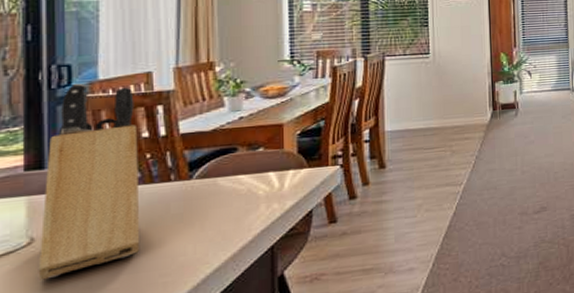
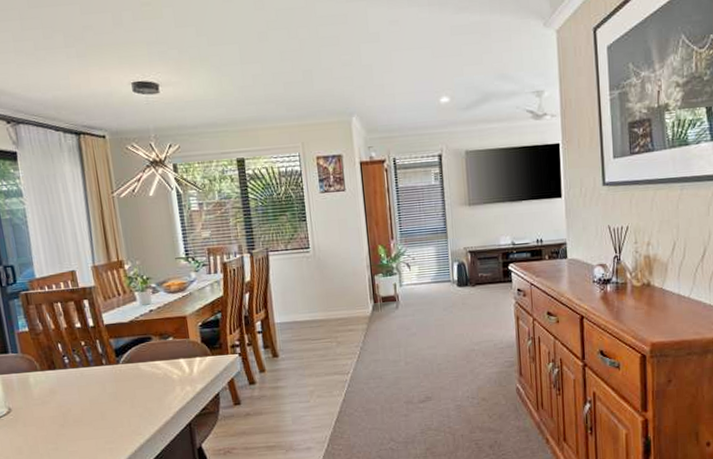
knife block: present [38,83,139,280] -> none [8,281,88,441]

